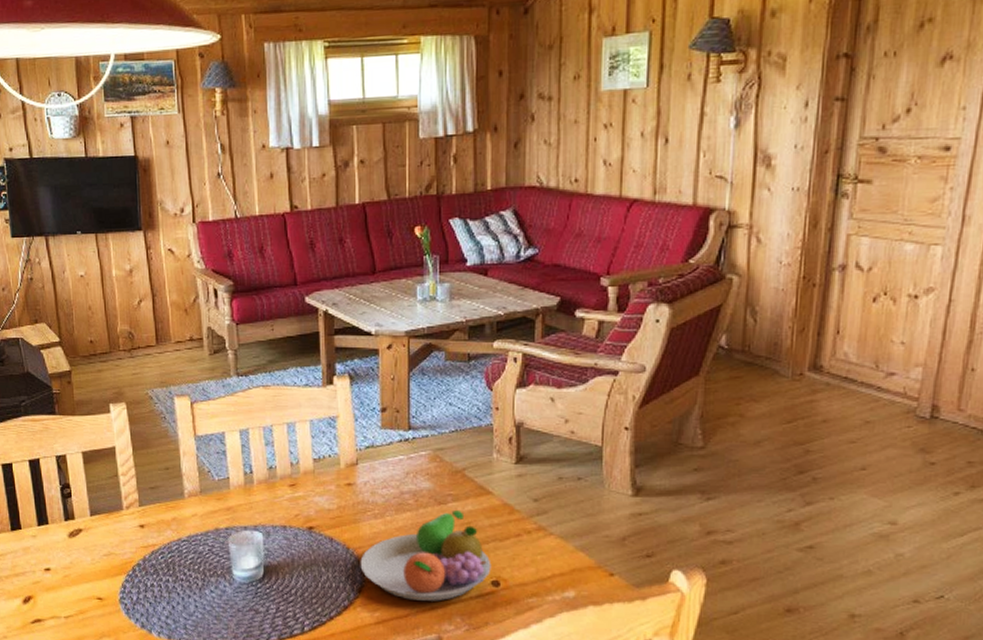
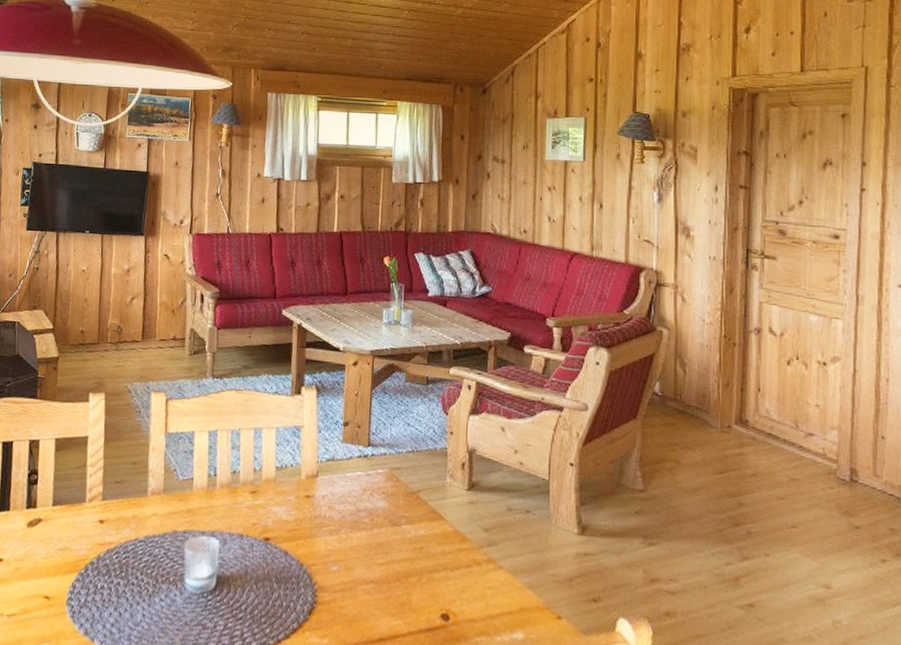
fruit bowl: present [360,510,492,601] -> none [312,533,442,632]

